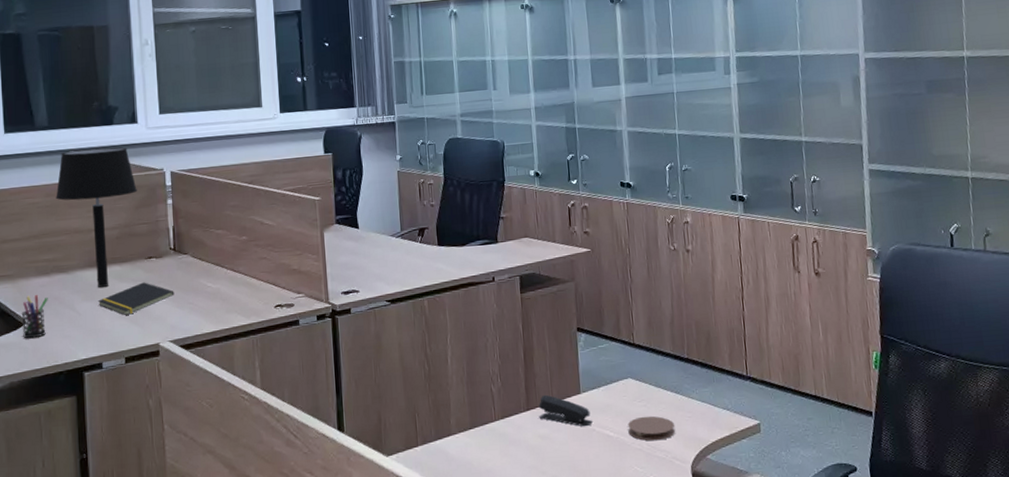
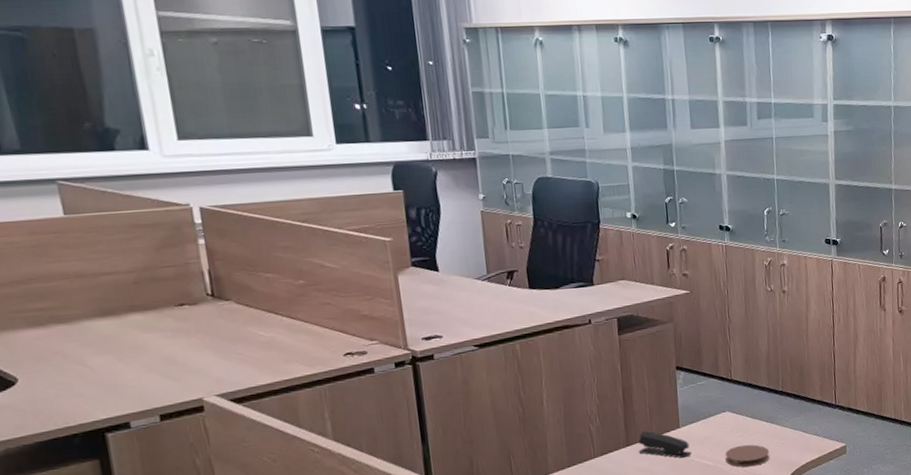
pen holder: present [21,295,48,339] -> none [10,349,49,400]
table lamp: present [56,147,137,287] -> none [42,177,157,339]
notepad: present [97,282,175,315] -> none [115,332,218,369]

